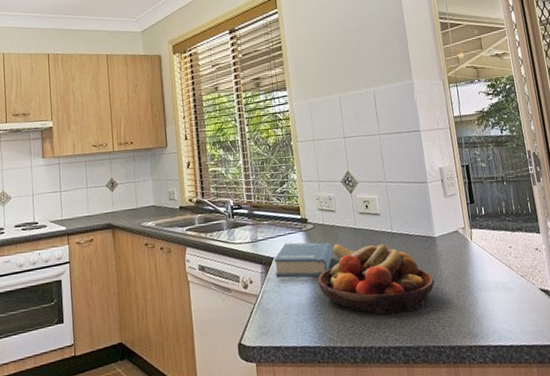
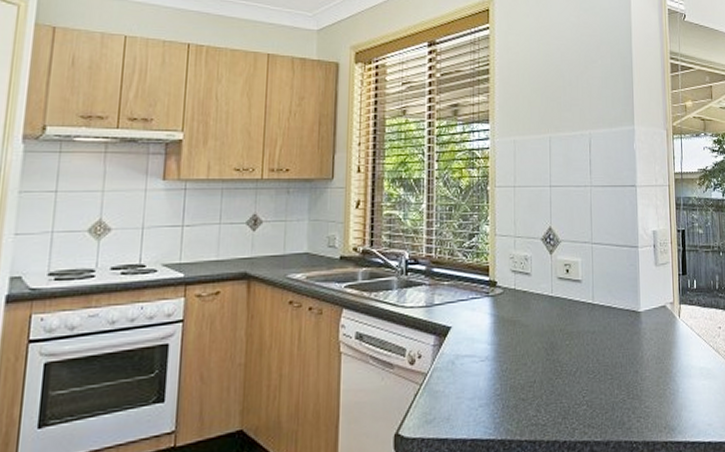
book: present [273,242,333,277] -> none [450,310,523,353]
fruit bowl: present [317,243,435,315] -> none [501,314,635,403]

